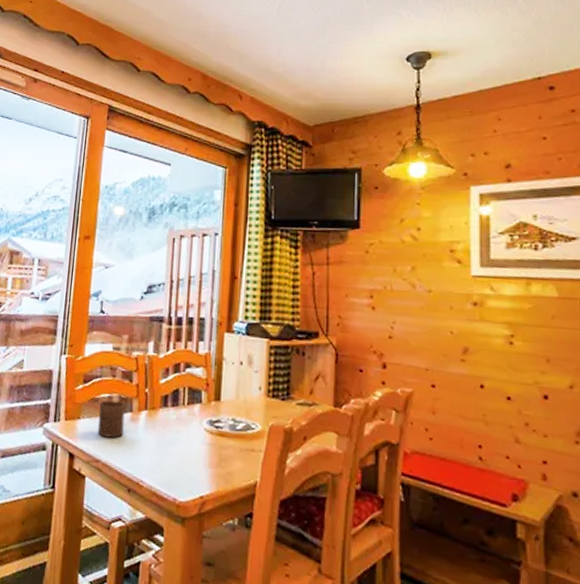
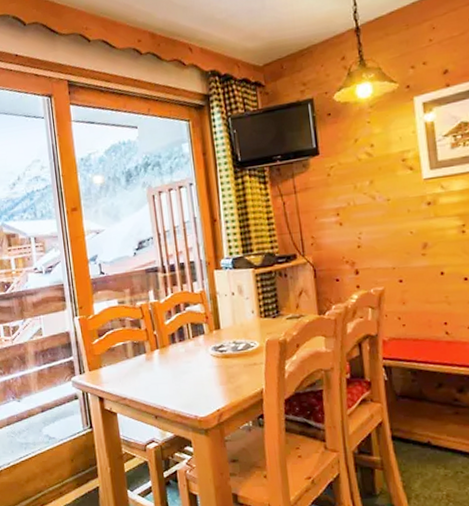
cup: present [97,400,126,438] -> none [116,346,142,379]

